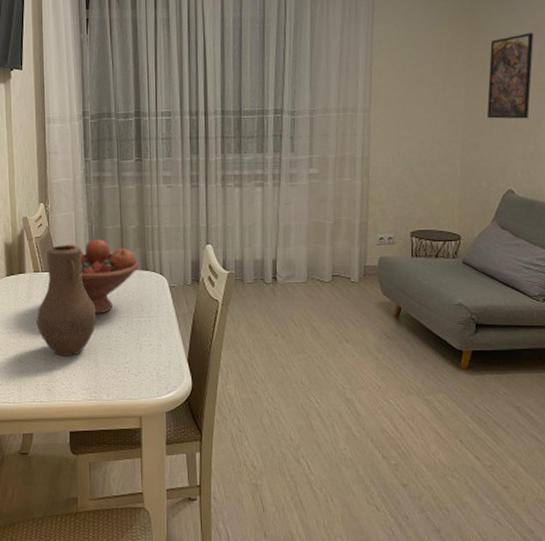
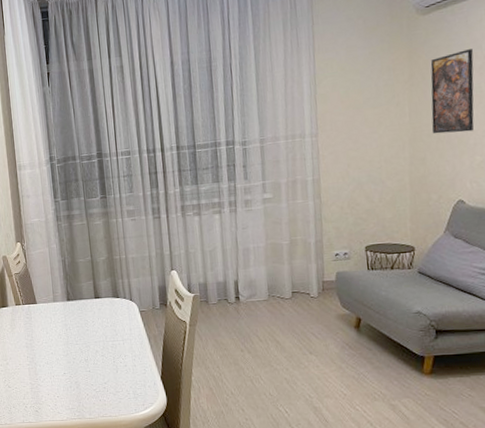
vase: present [36,245,97,357] -> none [21,278,75,381]
fruit bowl: present [66,239,140,314] -> none [42,271,111,340]

